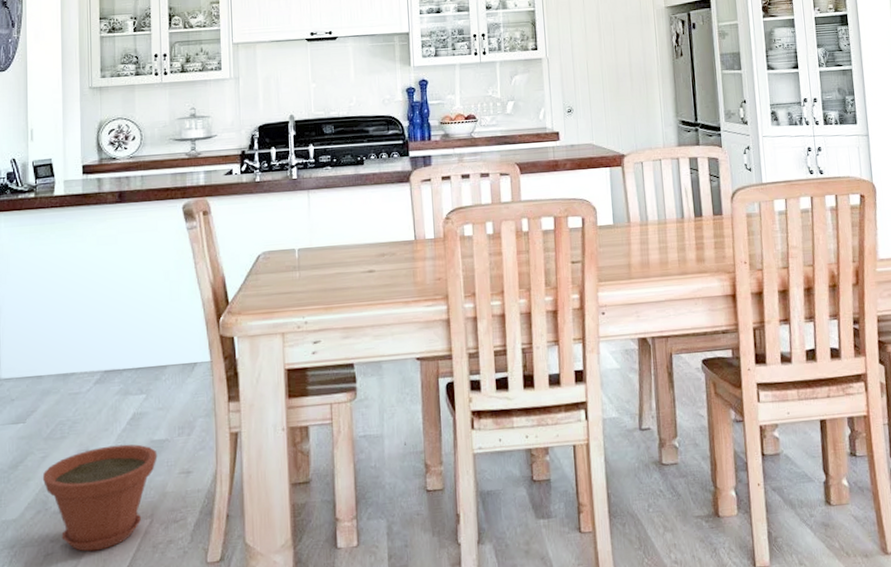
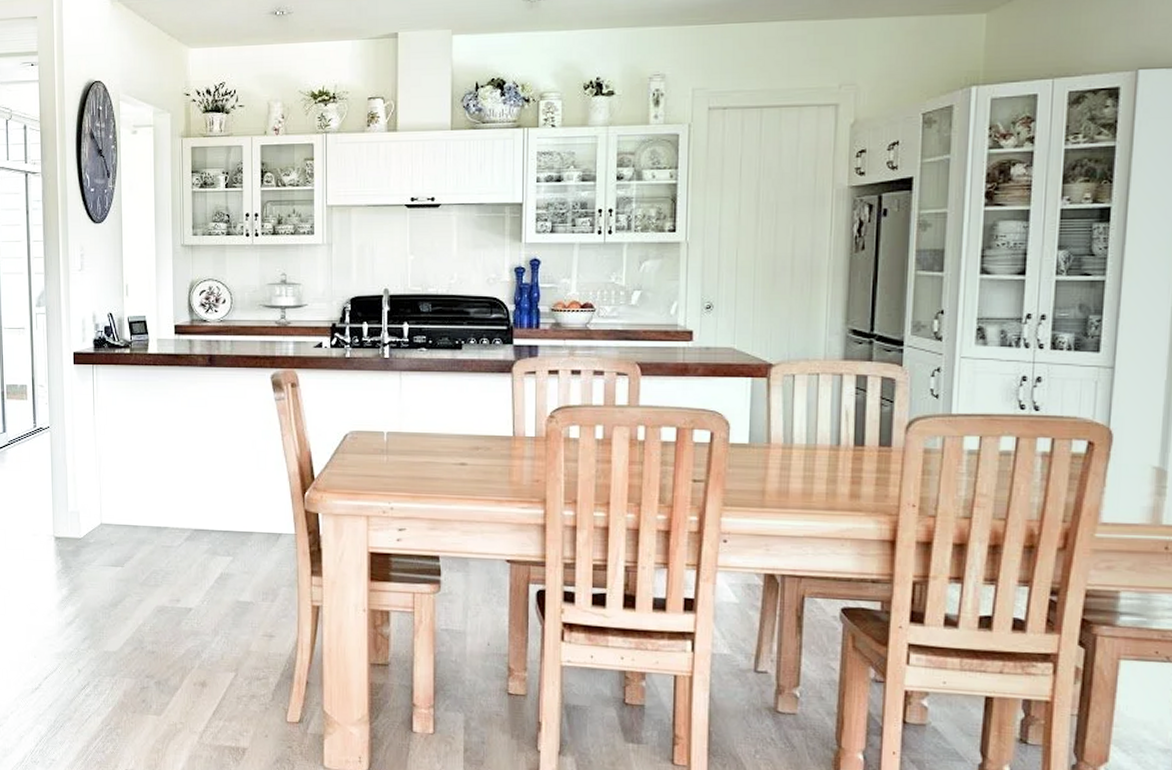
plant pot: present [42,444,158,552] -> none [138,599,243,693]

